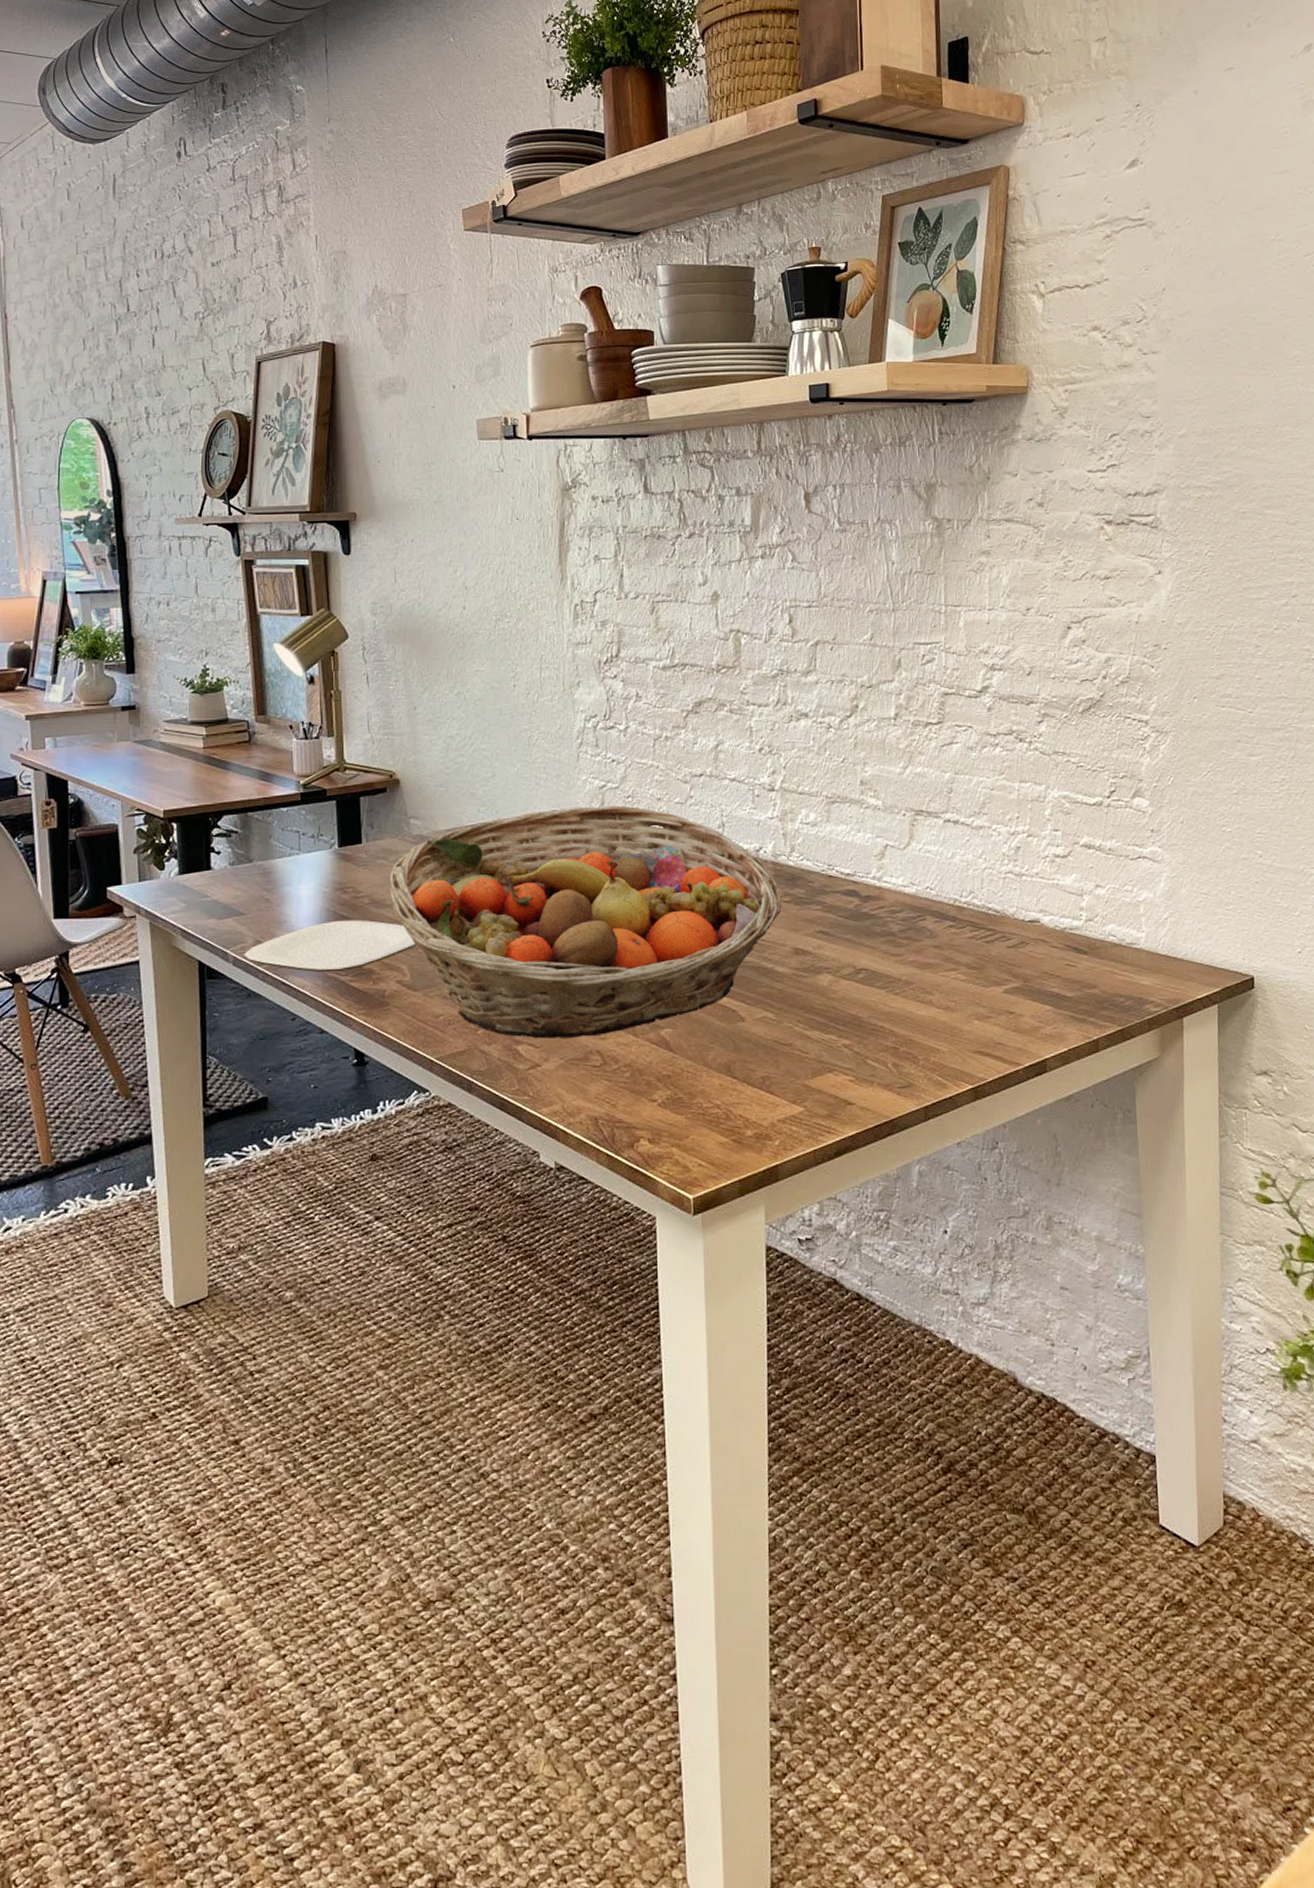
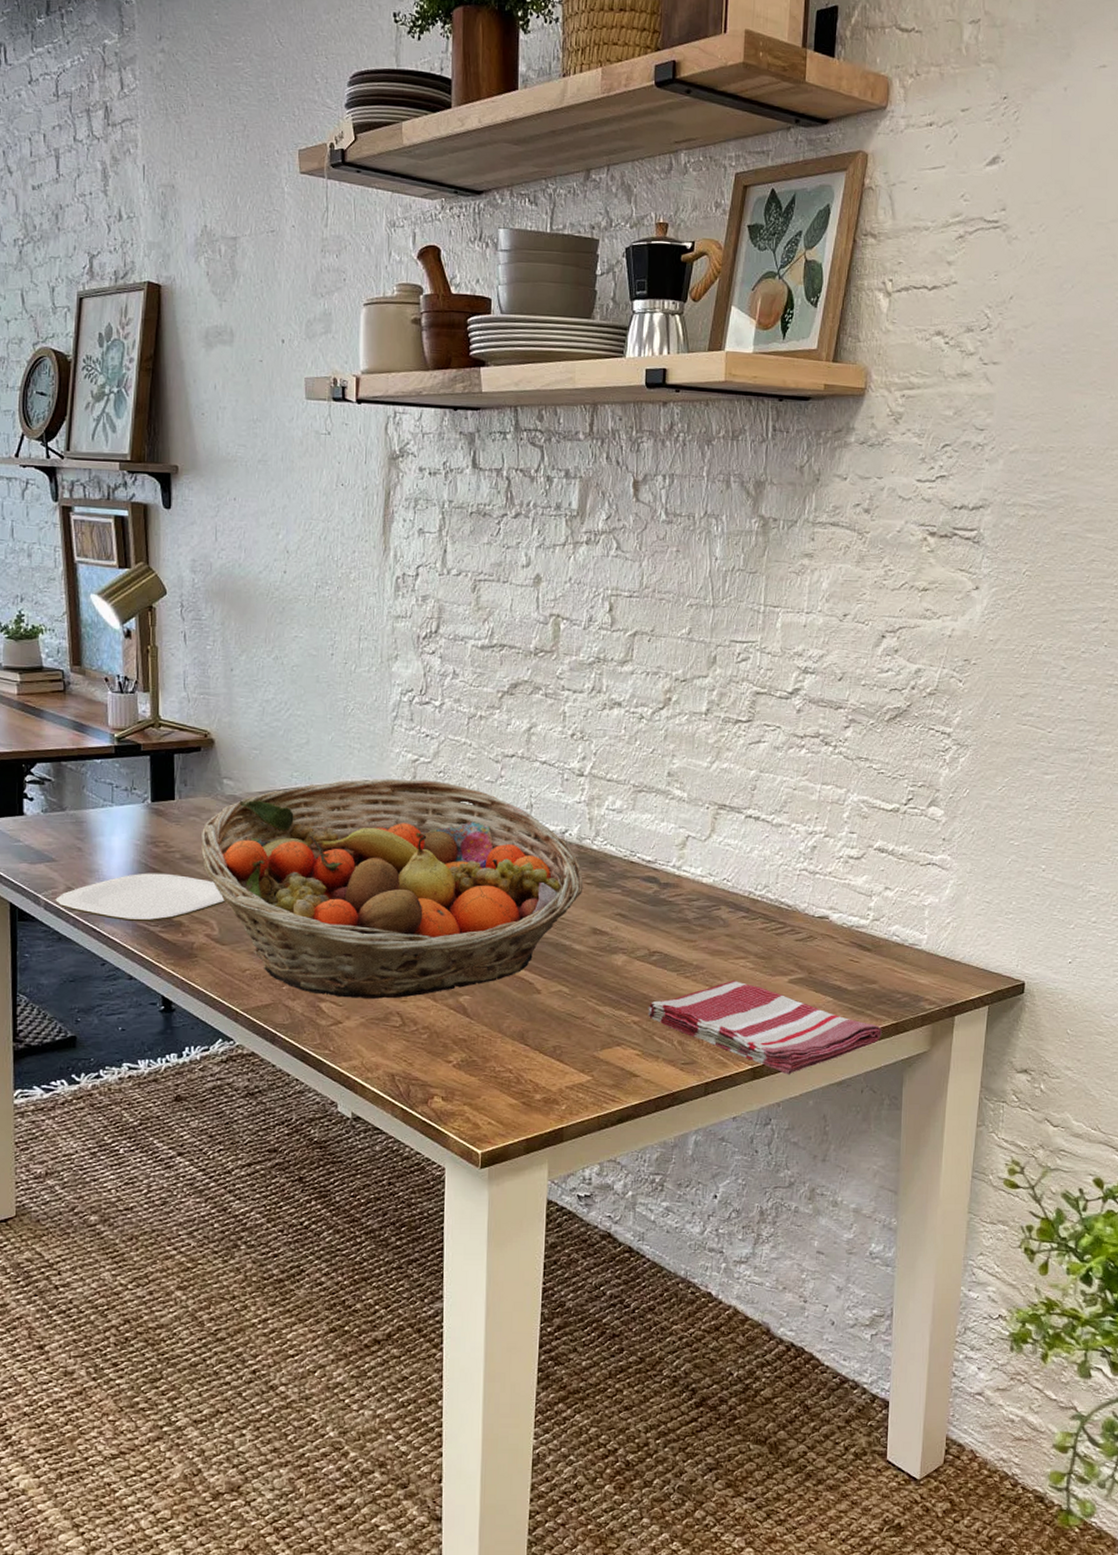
dish towel: none [858,994,1107,1093] -> present [648,981,882,1075]

